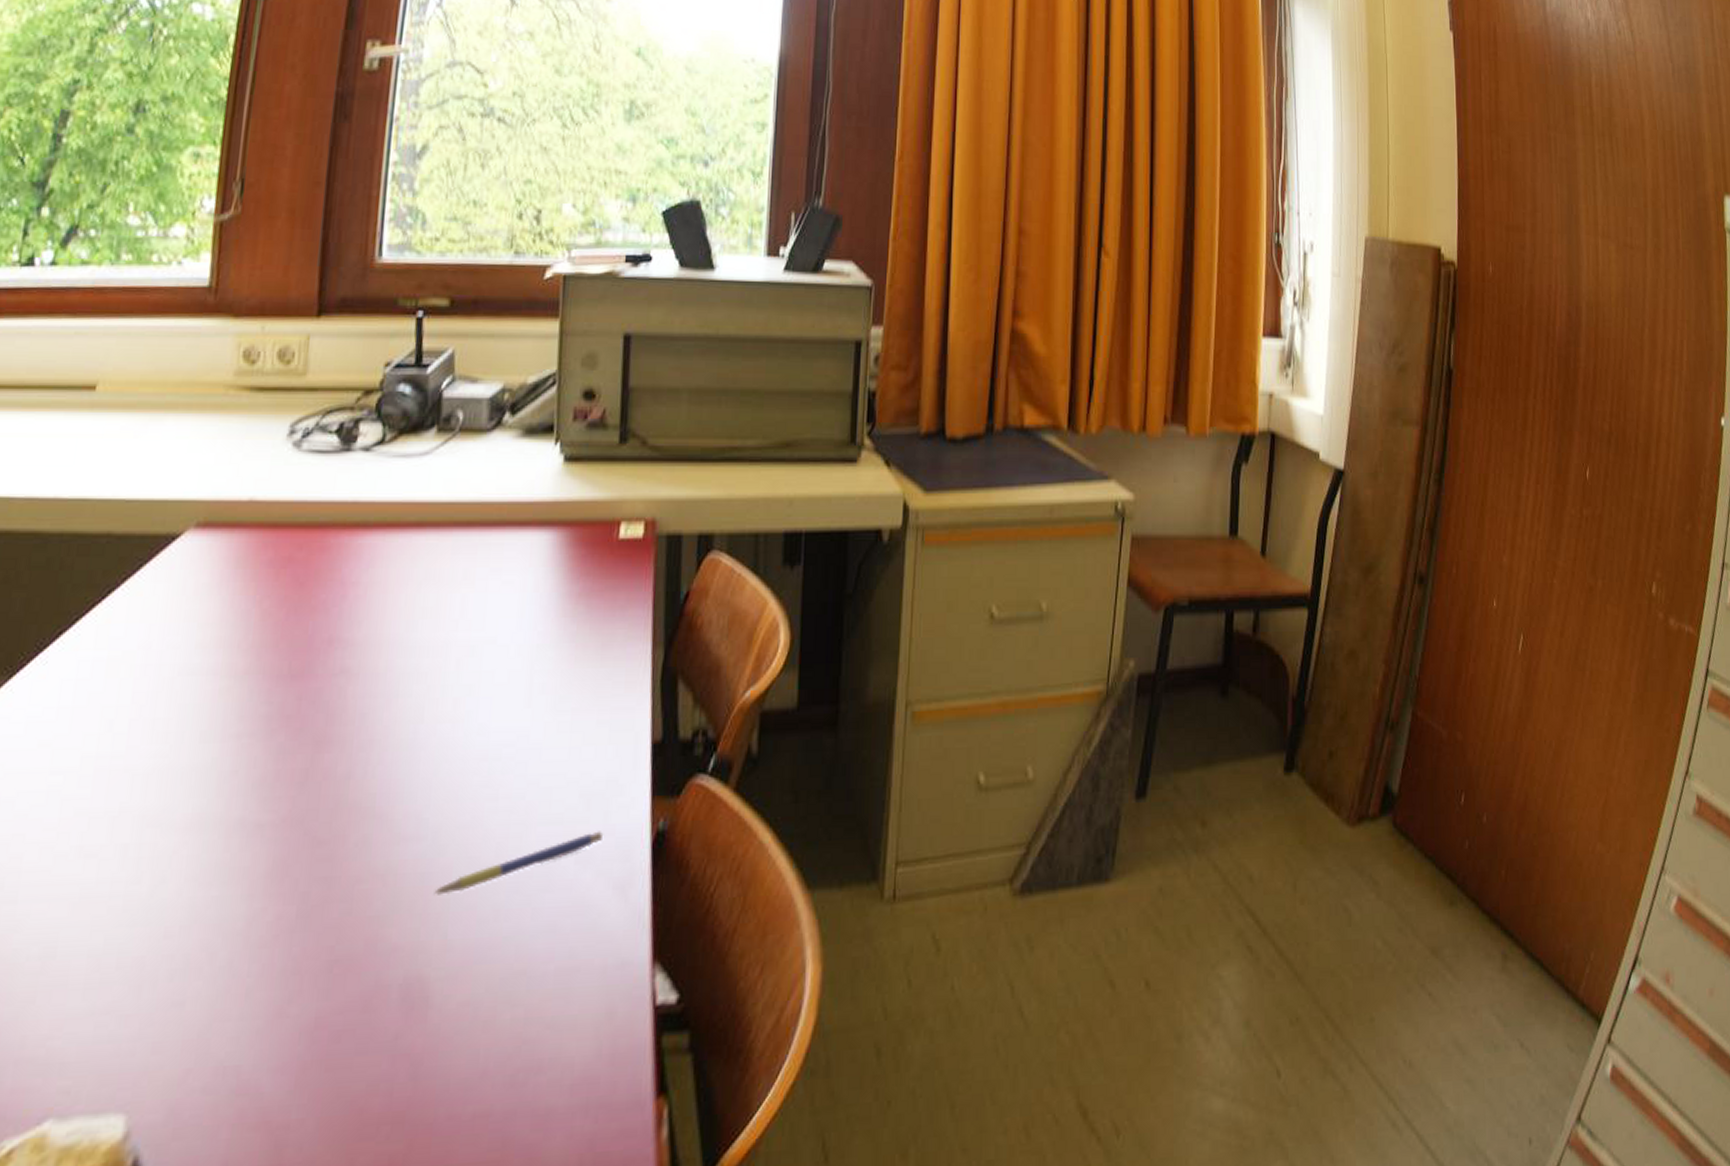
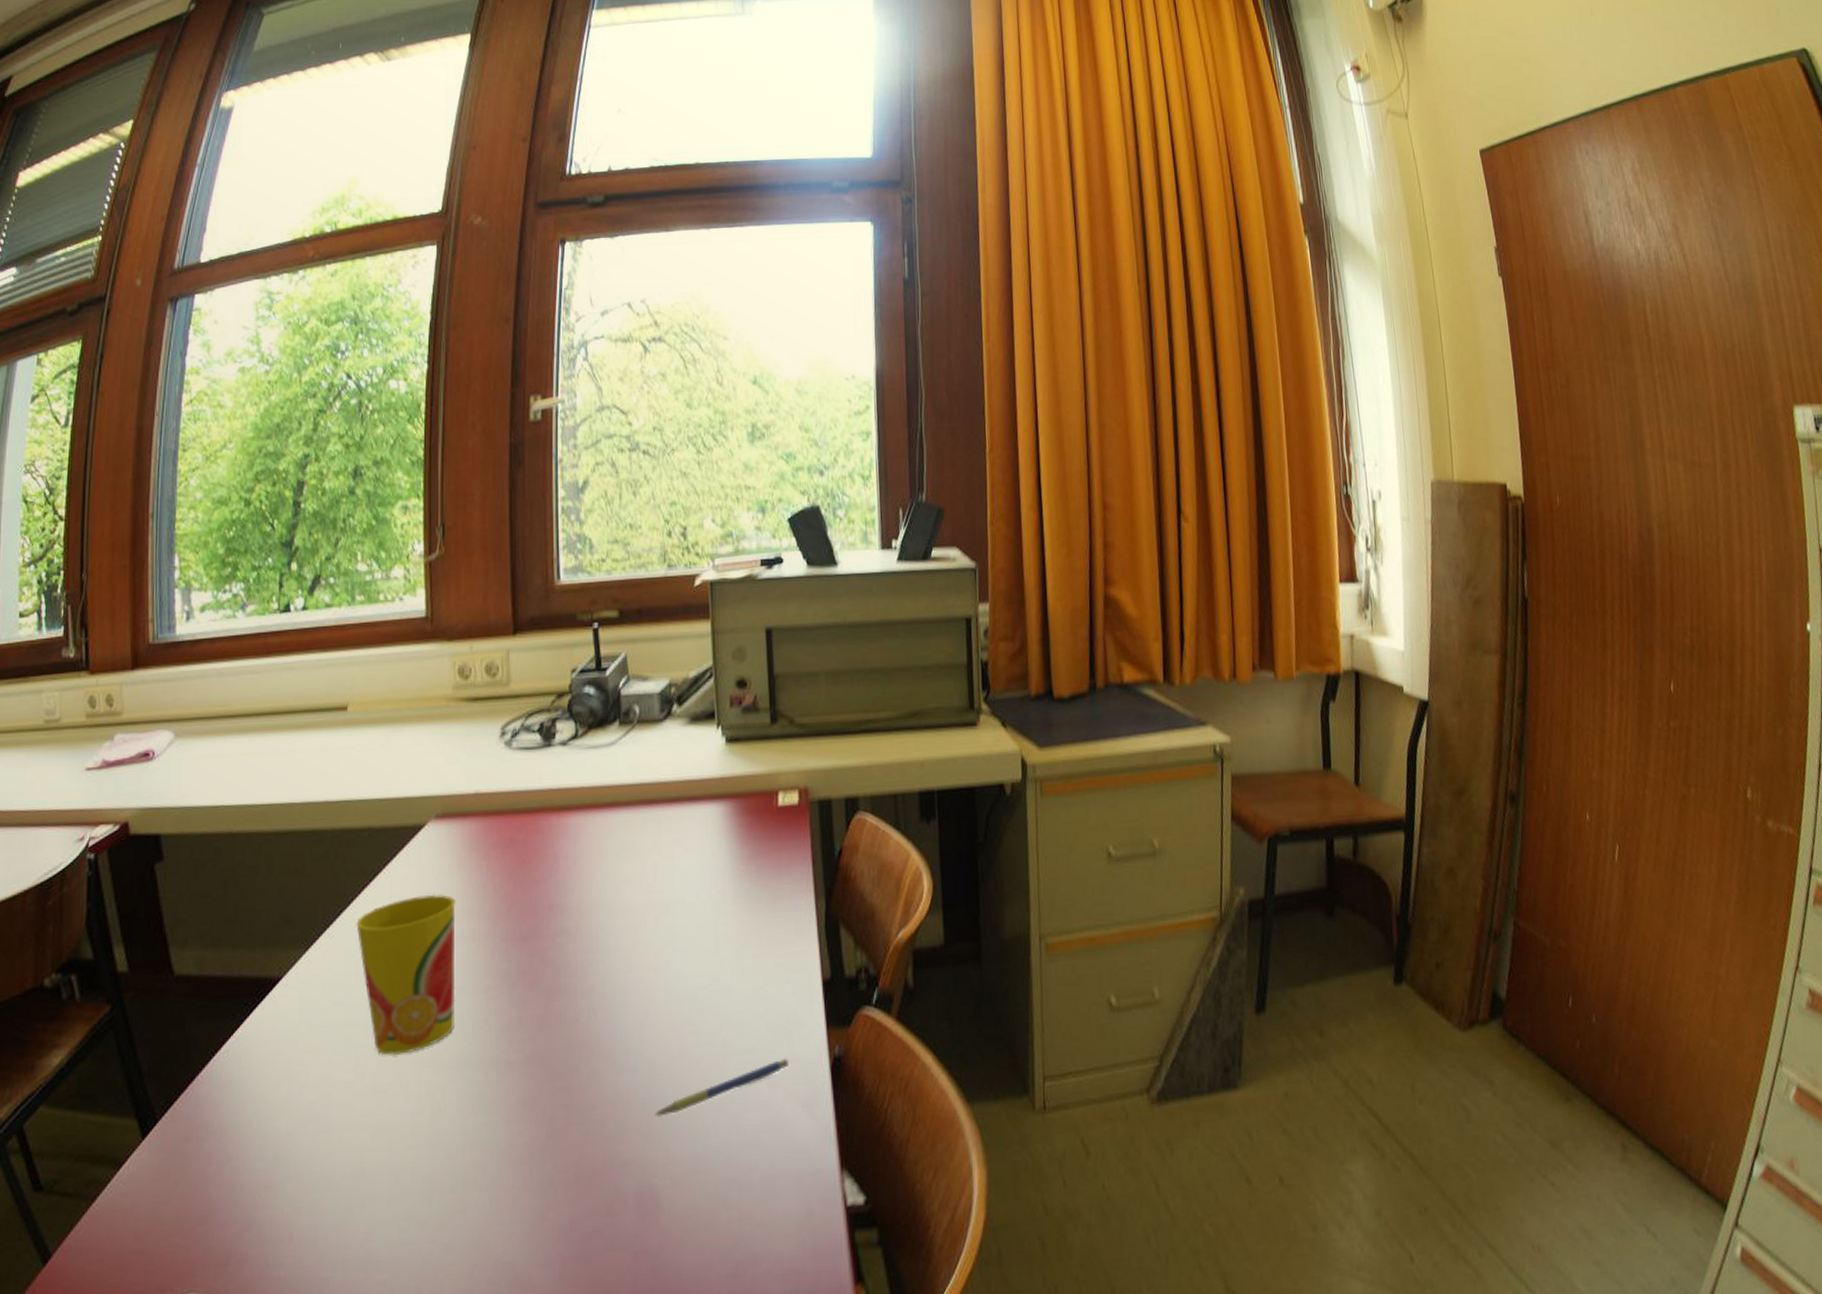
cup: none [78,618,211,811] -> present [356,894,456,1055]

